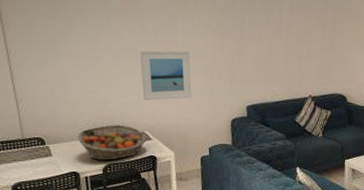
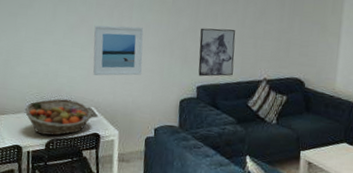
wall art: none [246,49,281,96] -> present [198,28,236,77]

